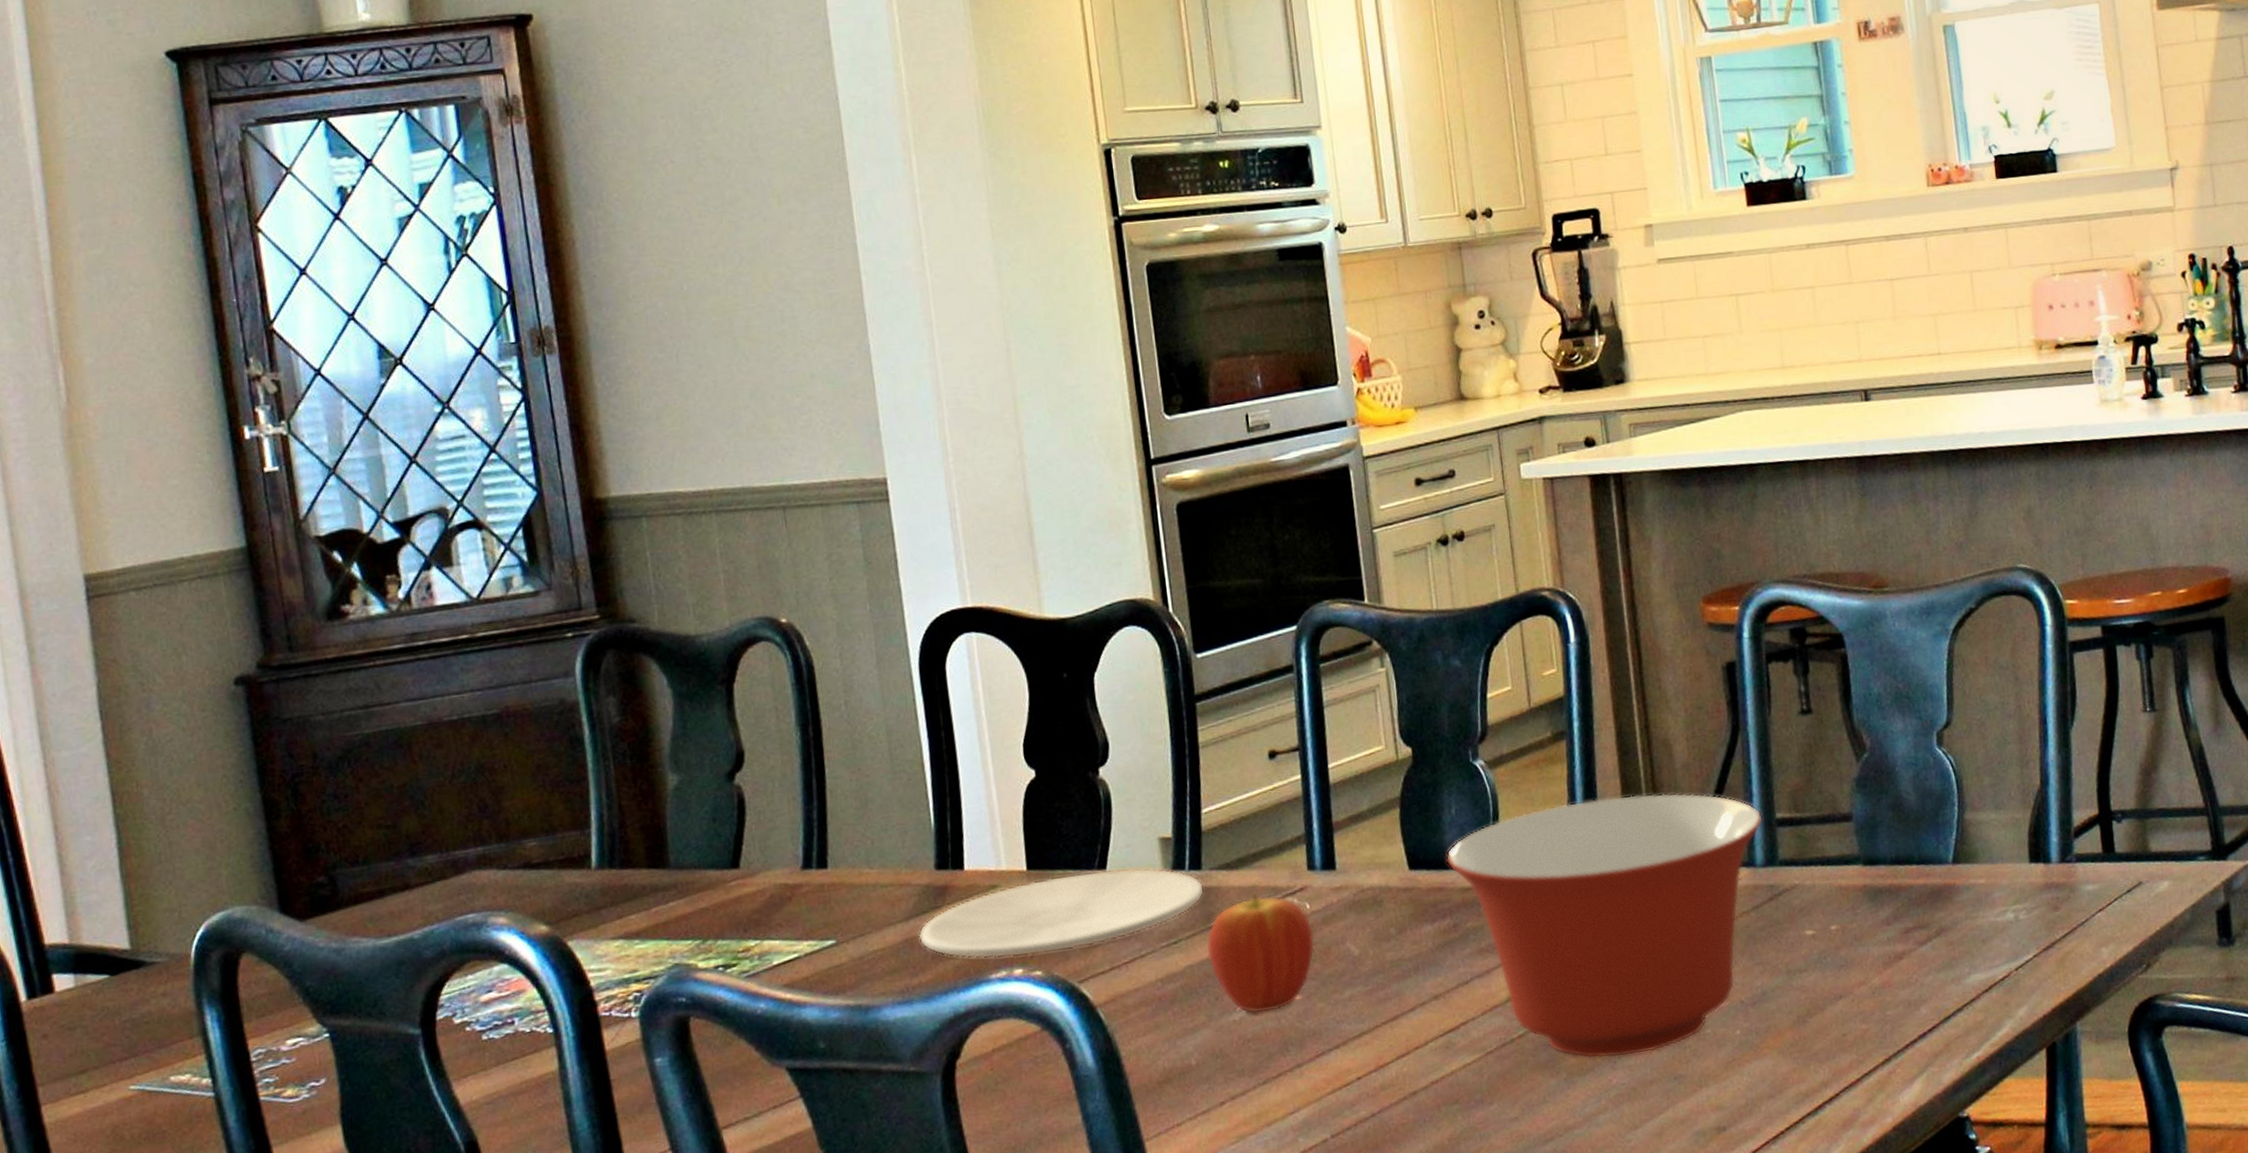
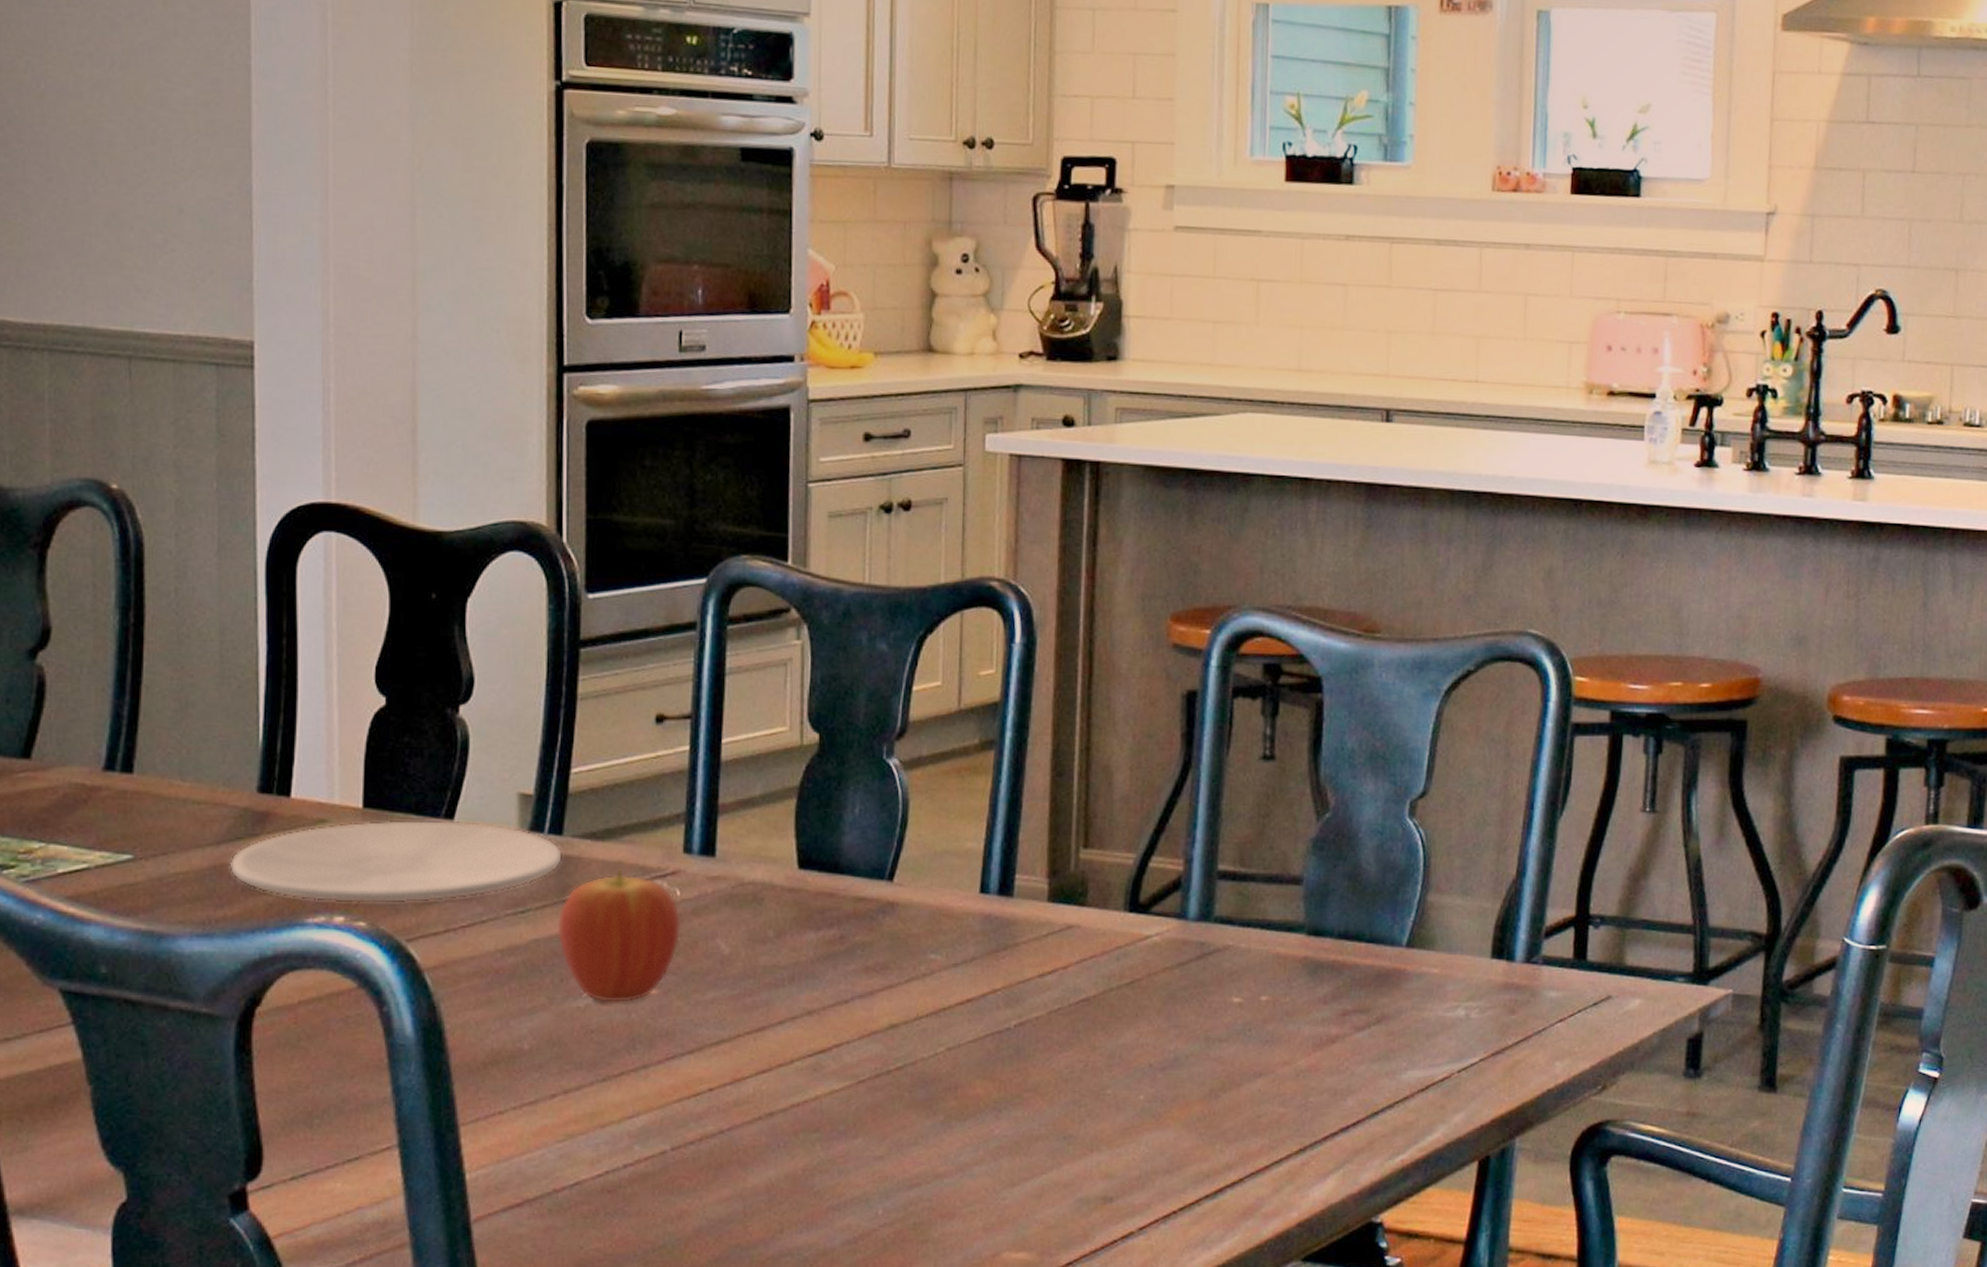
mixing bowl: present [1445,793,1764,1058] -> none [841,820,1204,1107]

